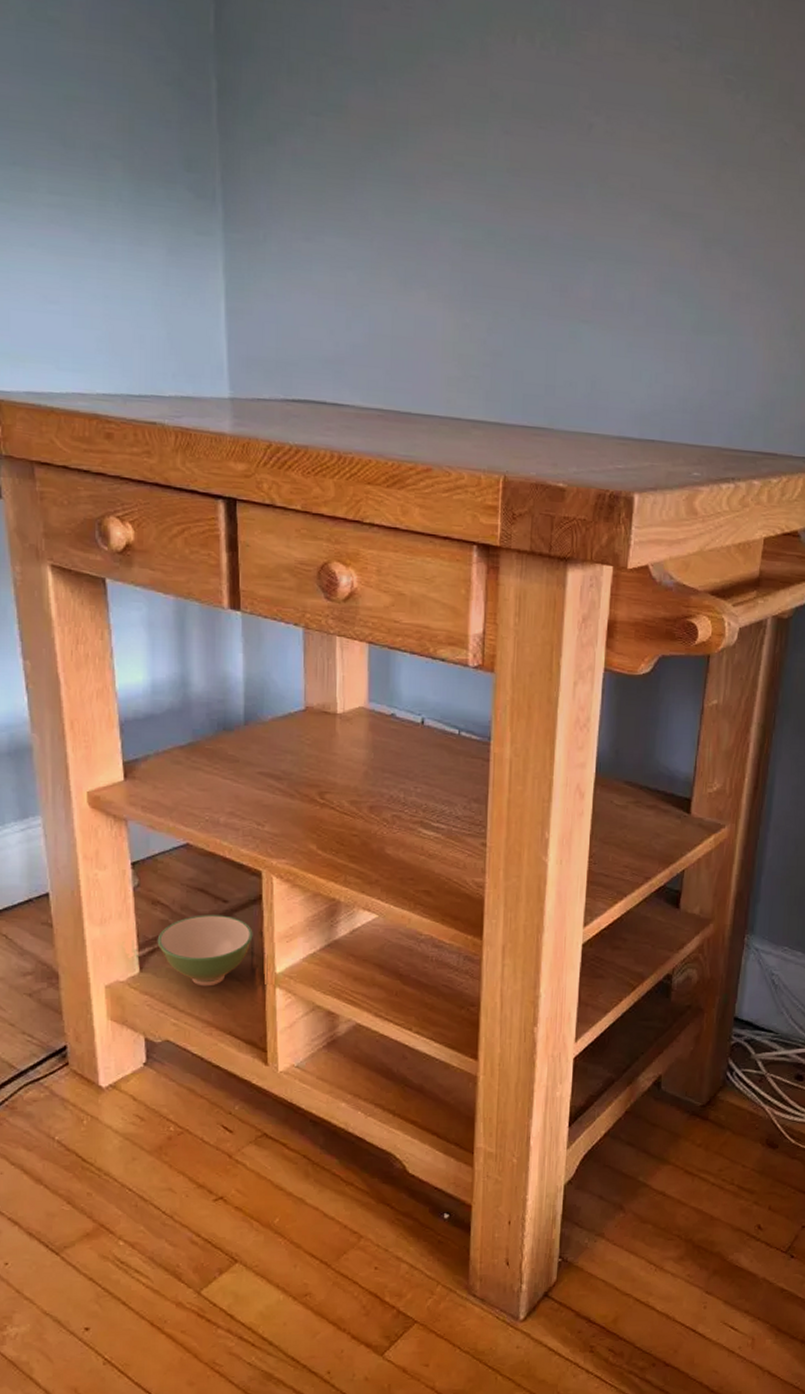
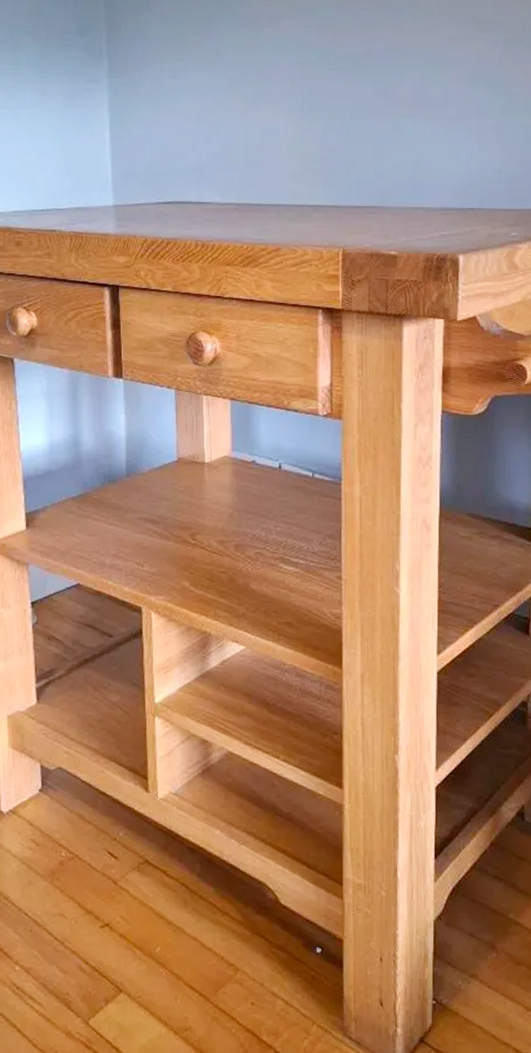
bowl: present [157,915,253,987] -> none [52,648,135,716]

